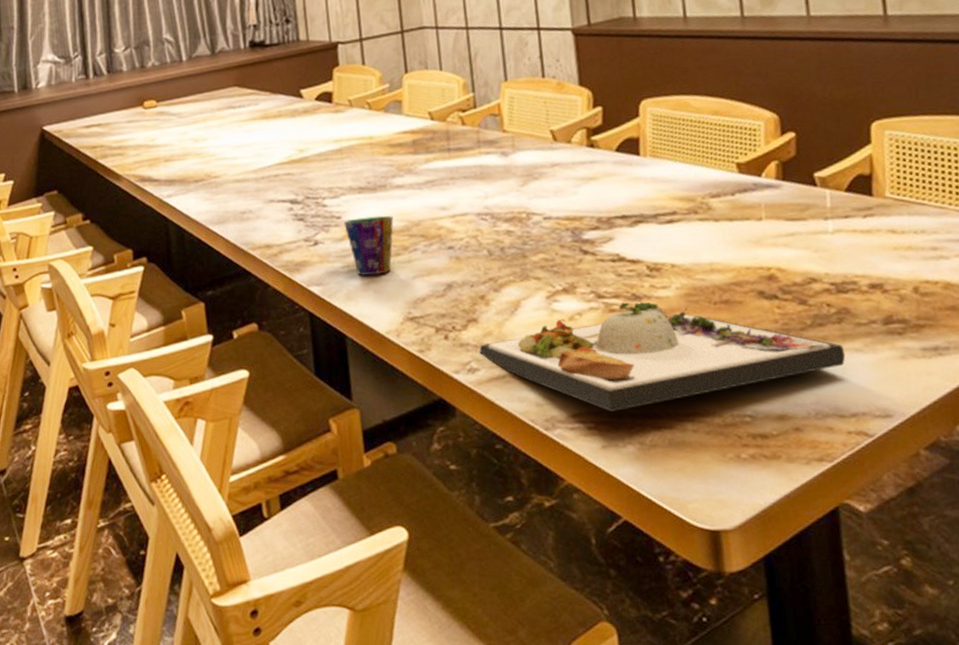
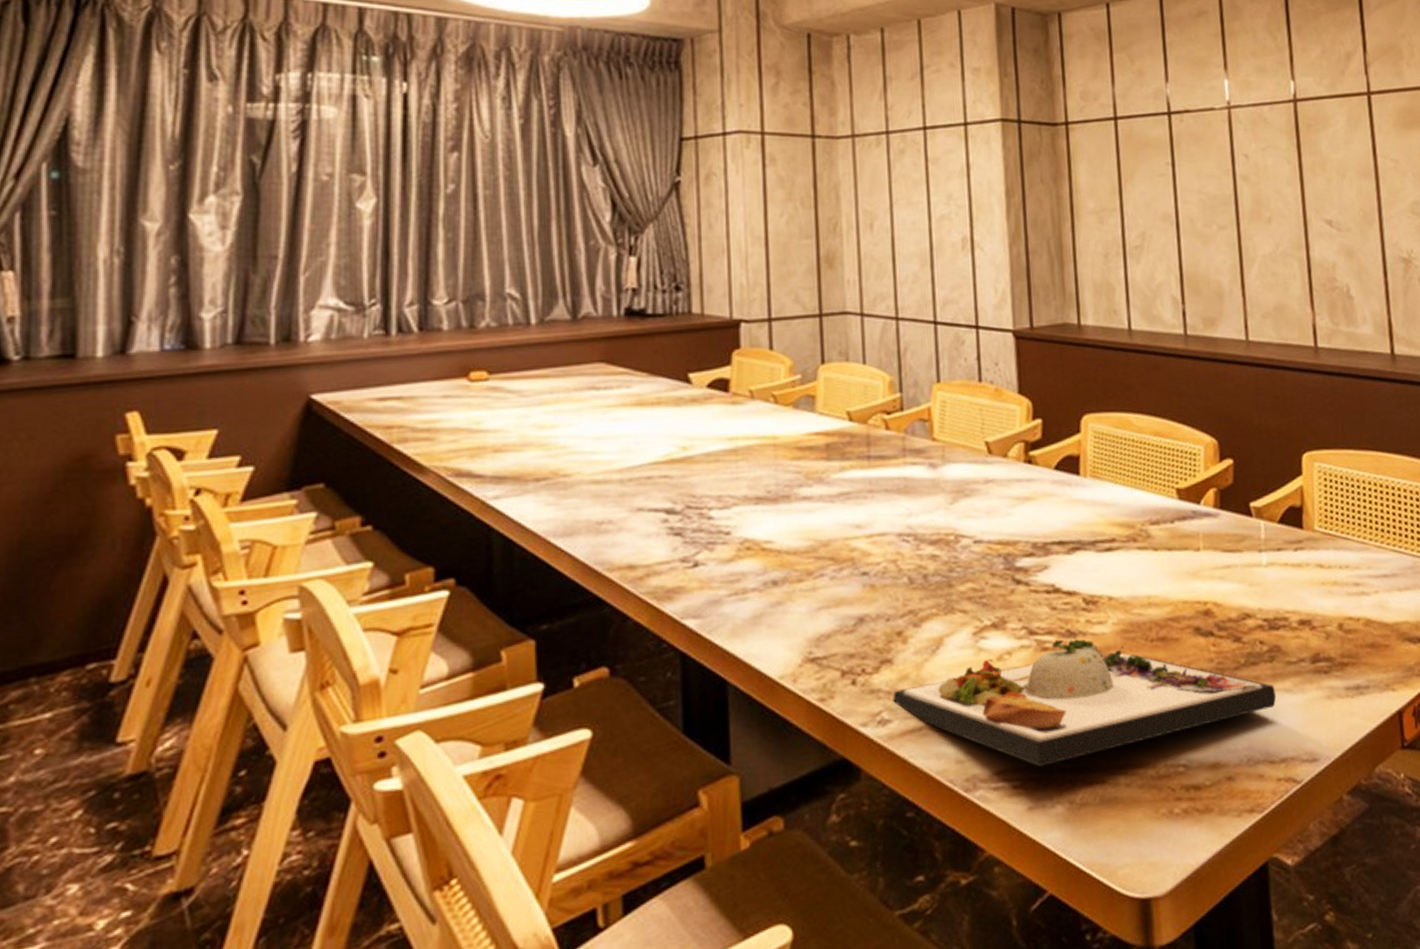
cup: present [344,215,394,276] -> none [734,532,797,607]

